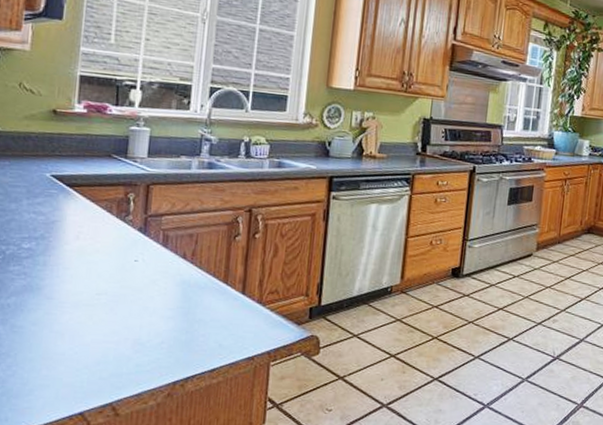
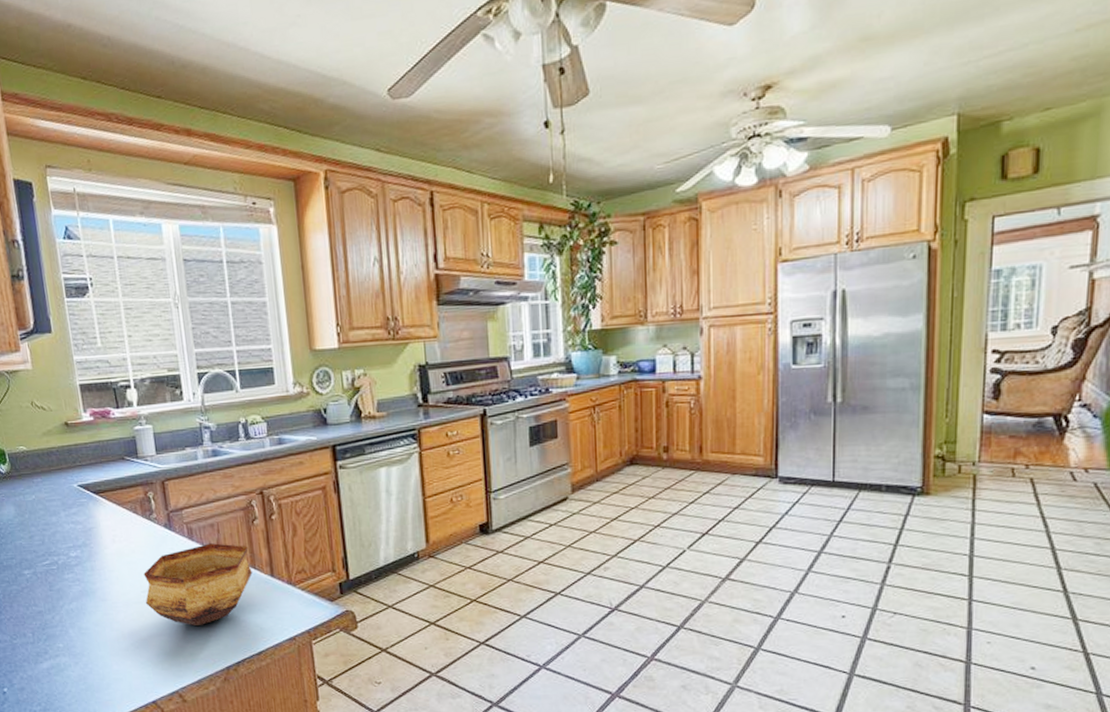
bowl: none [97,253,225,336] -> present [143,543,253,625]

